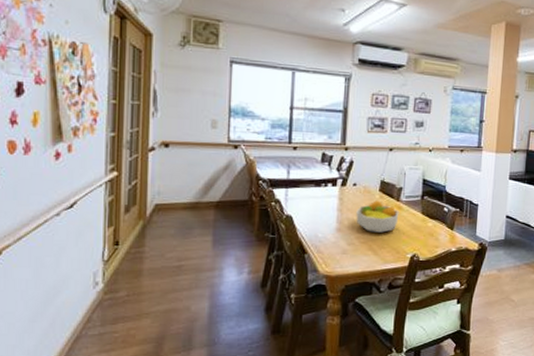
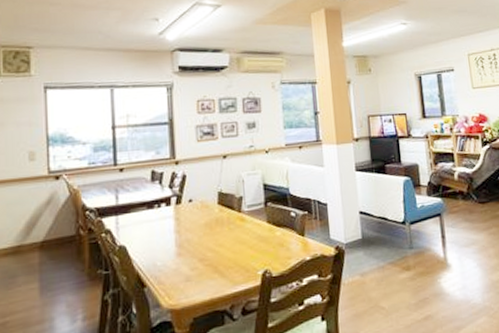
fruit bowl: present [356,200,399,233] -> none [196,215,243,252]

